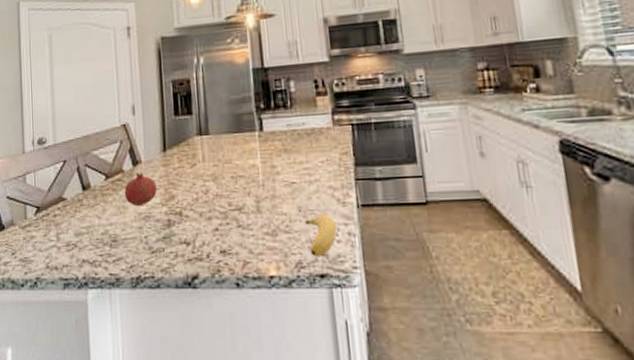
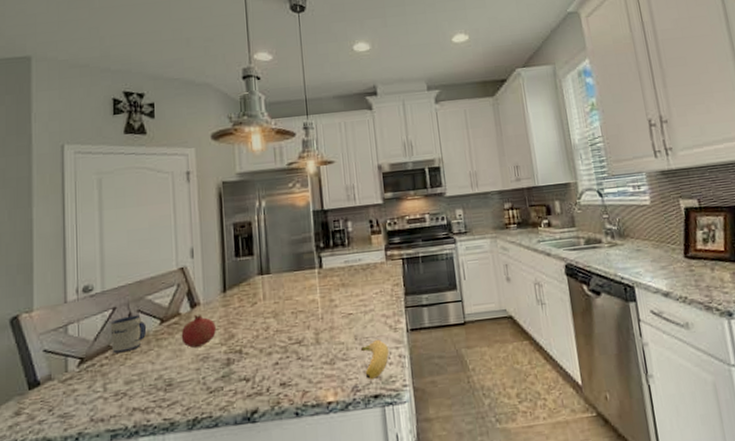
mug: none [61,169,94,205] -> present [110,315,147,354]

